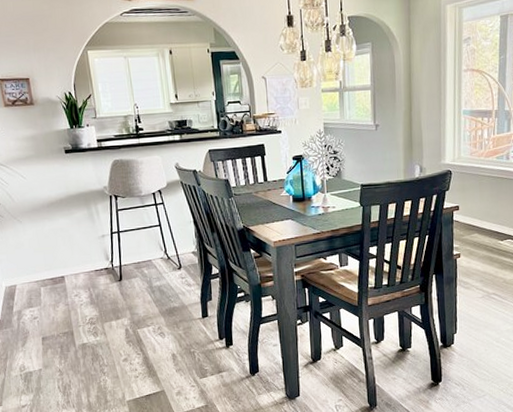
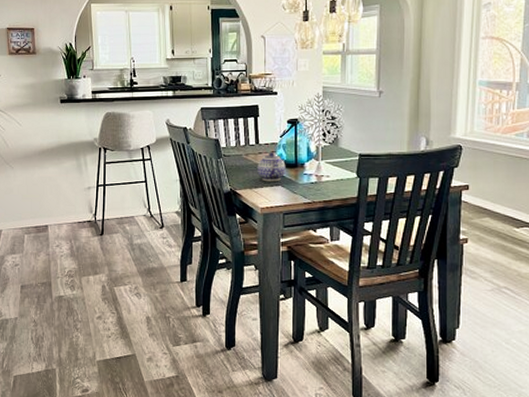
teapot: none [267,188,295,217] -> present [257,152,286,182]

